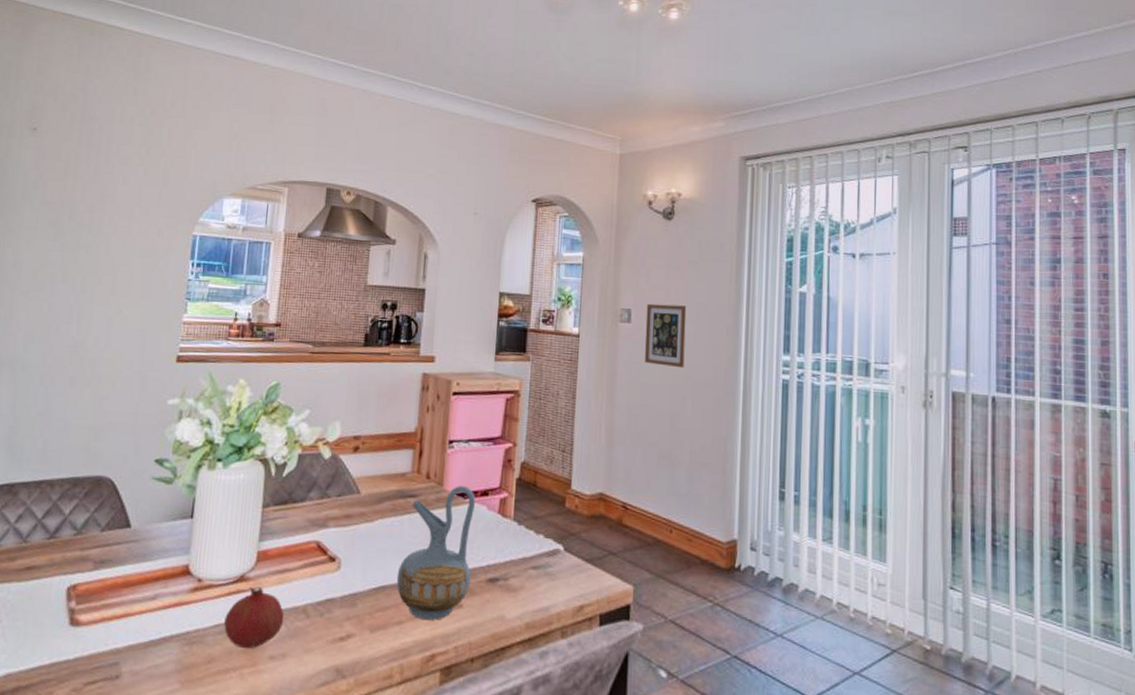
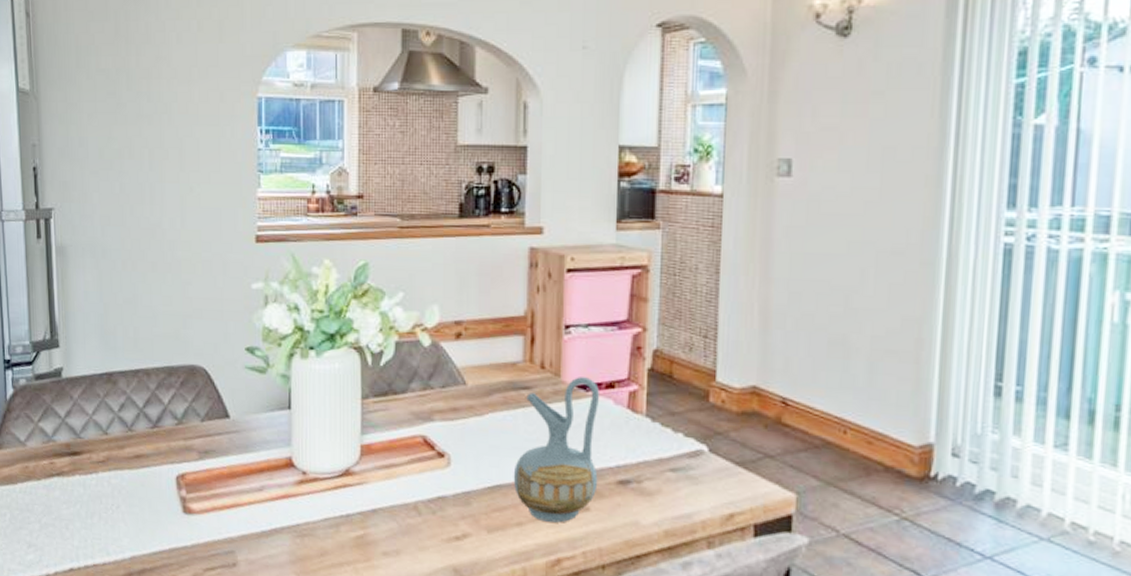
fruit: present [224,587,284,649] -> none [334,481,394,544]
picture frame: present [644,303,687,369] -> none [810,150,869,233]

